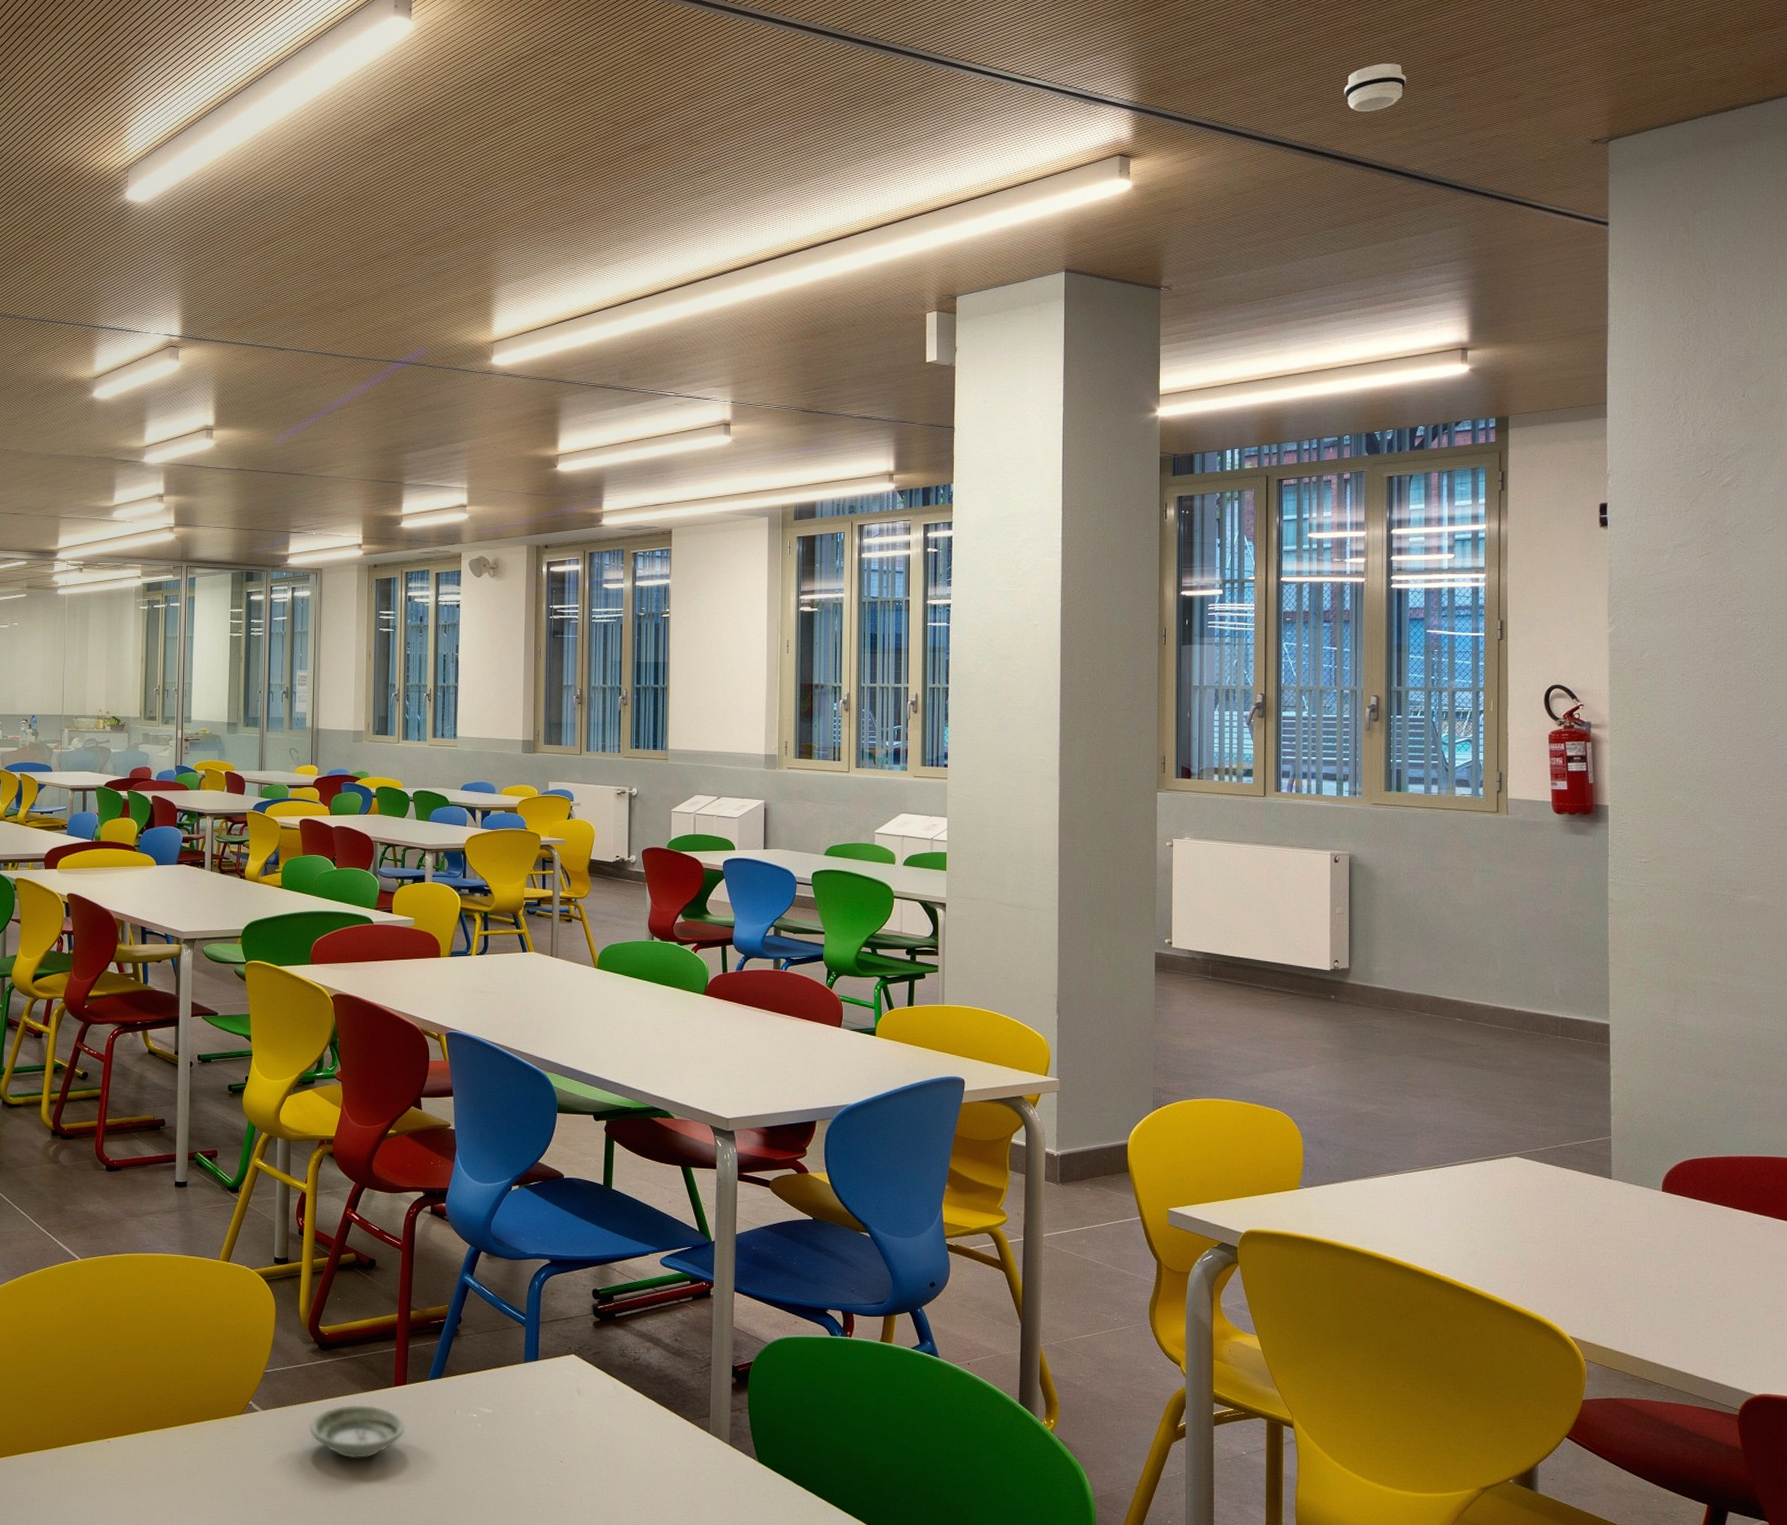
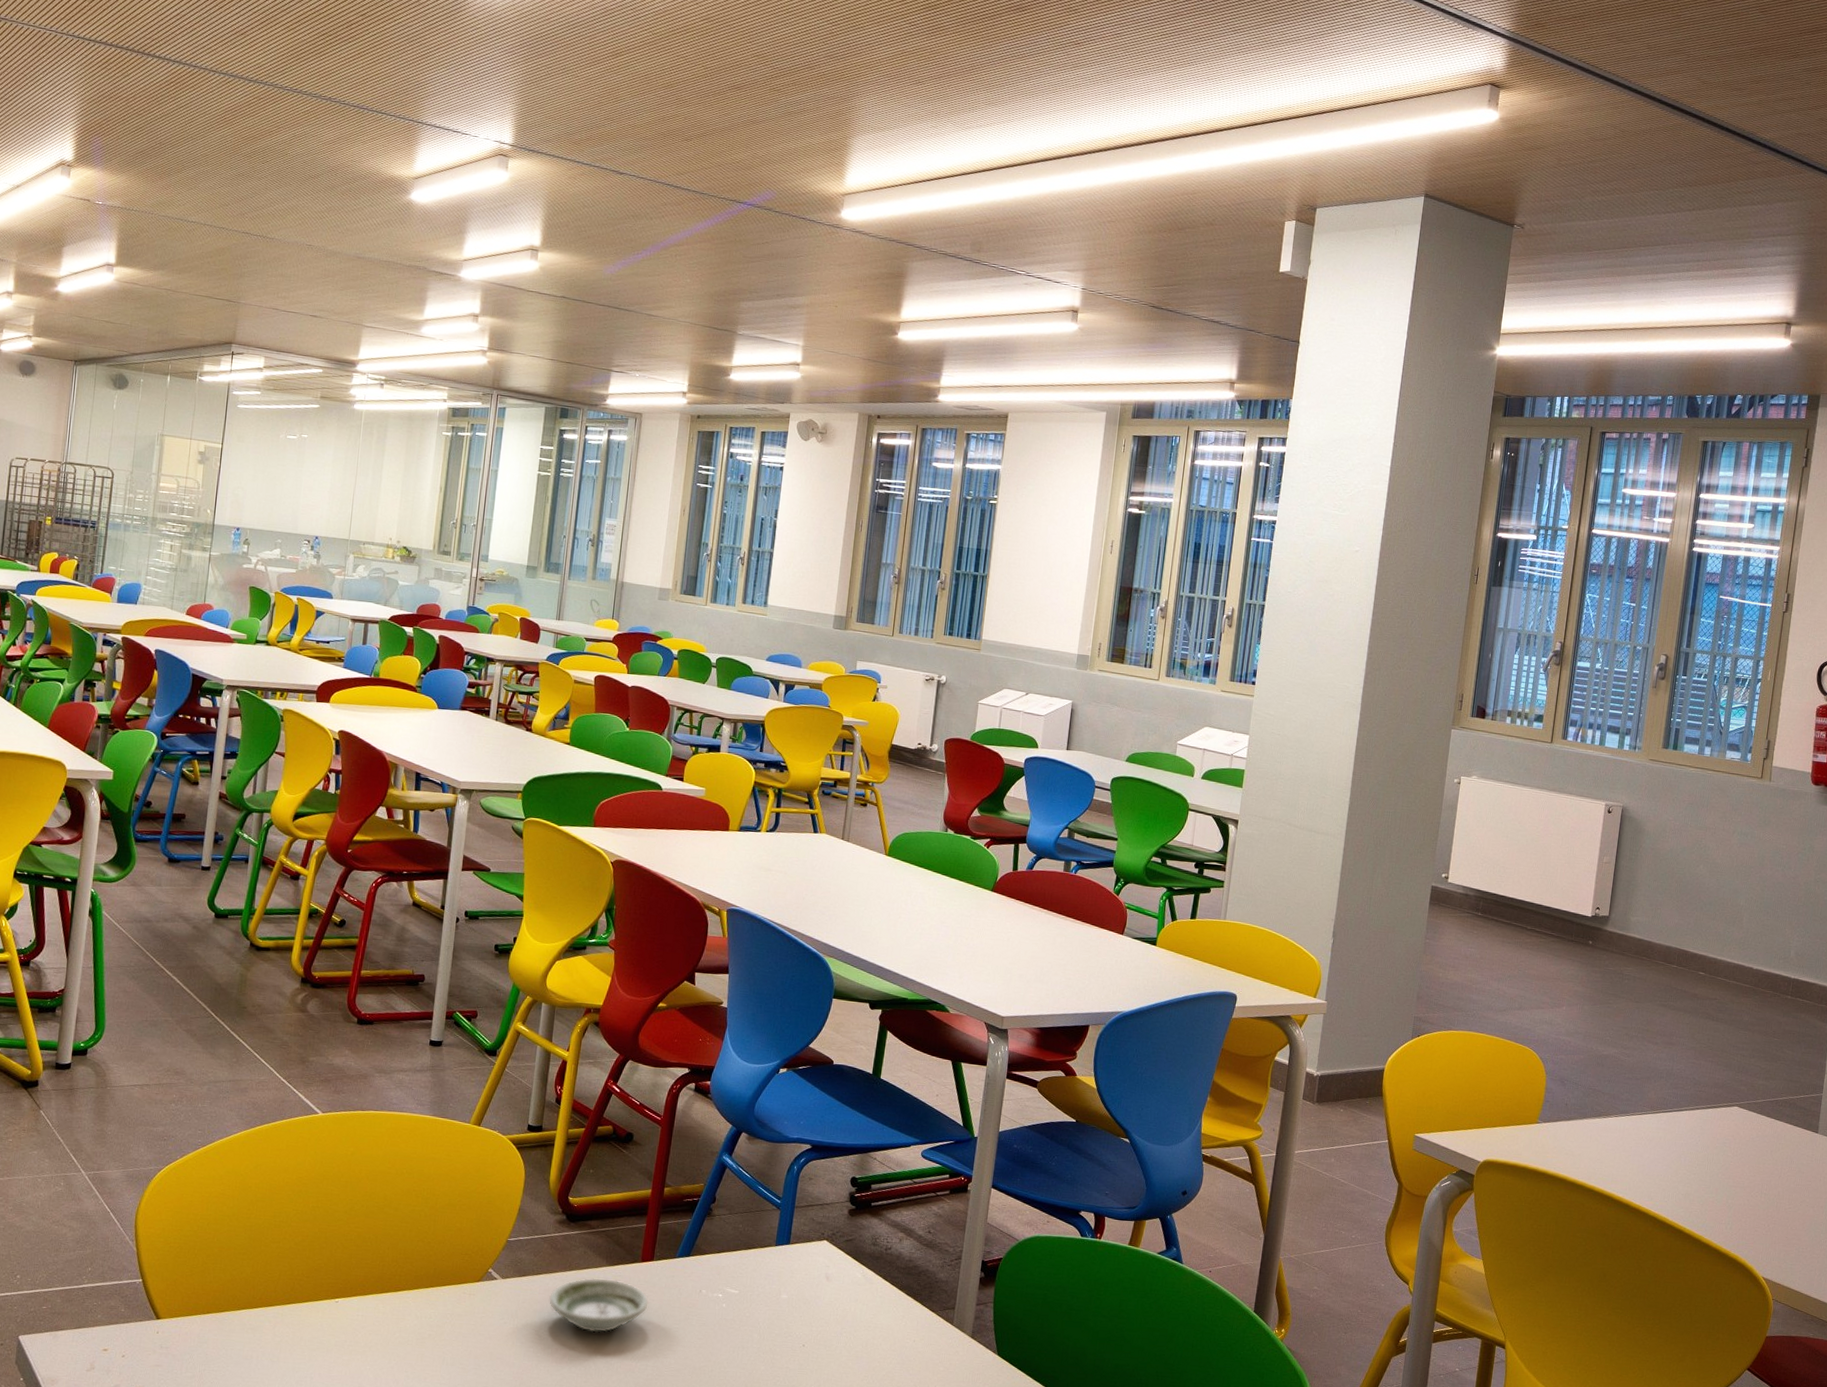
smoke detector: present [1344,63,1407,111] -> none [1710,27,1770,74]

